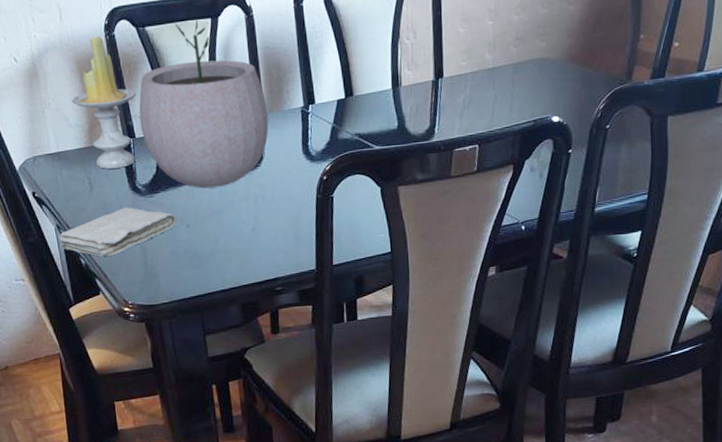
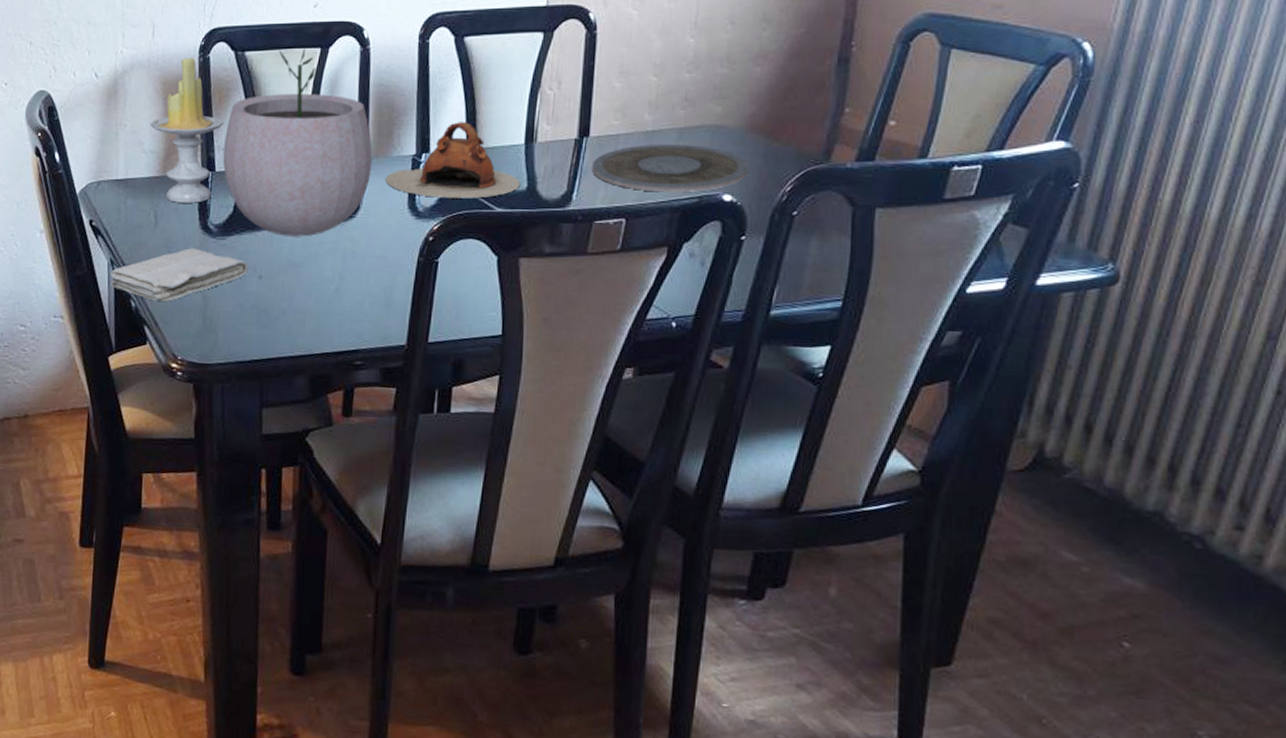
teapot: none [280,74,392,142] -> present [385,122,520,199]
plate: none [448,77,570,120] -> present [592,143,749,193]

